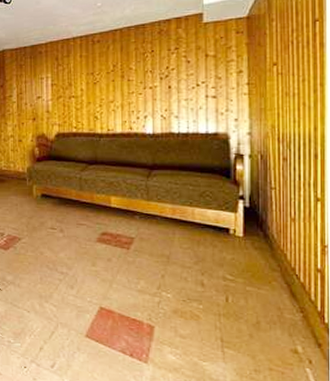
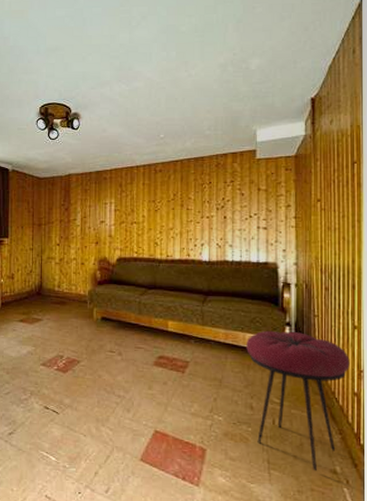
stool: none [196,204,312,351] -> present [246,330,350,472]

